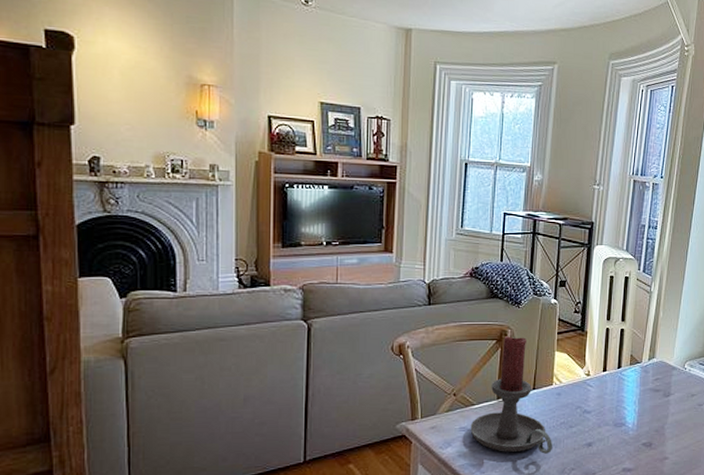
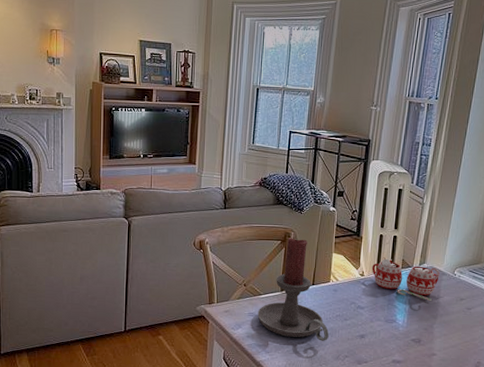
mug: none [598,353,670,400] -> present [372,257,440,302]

